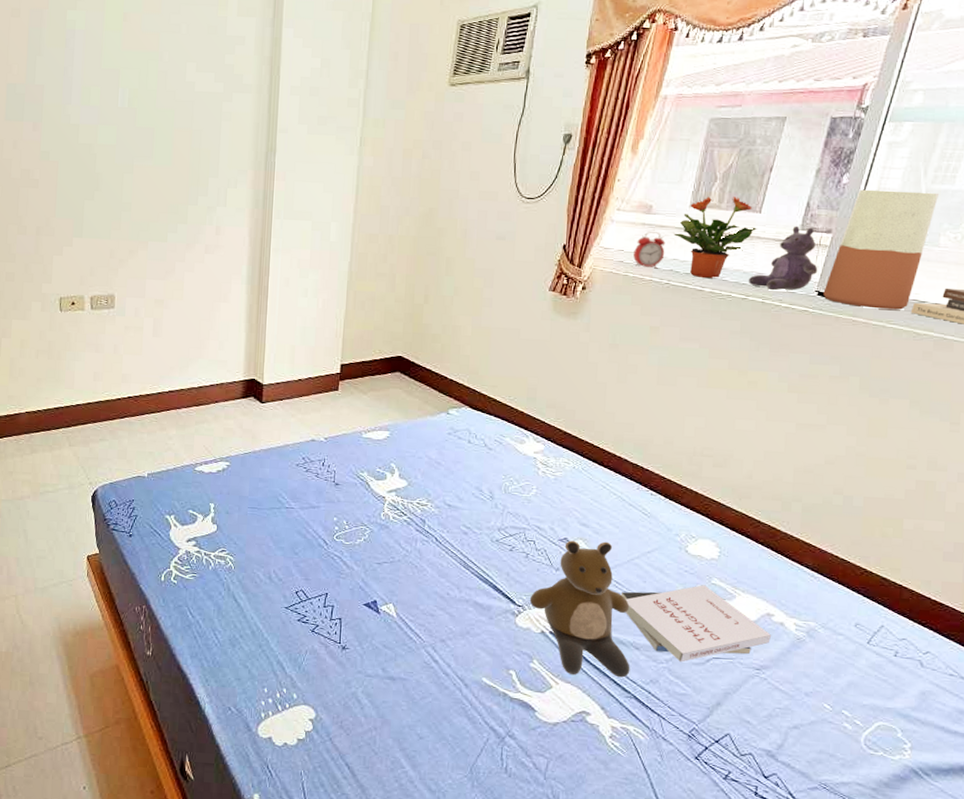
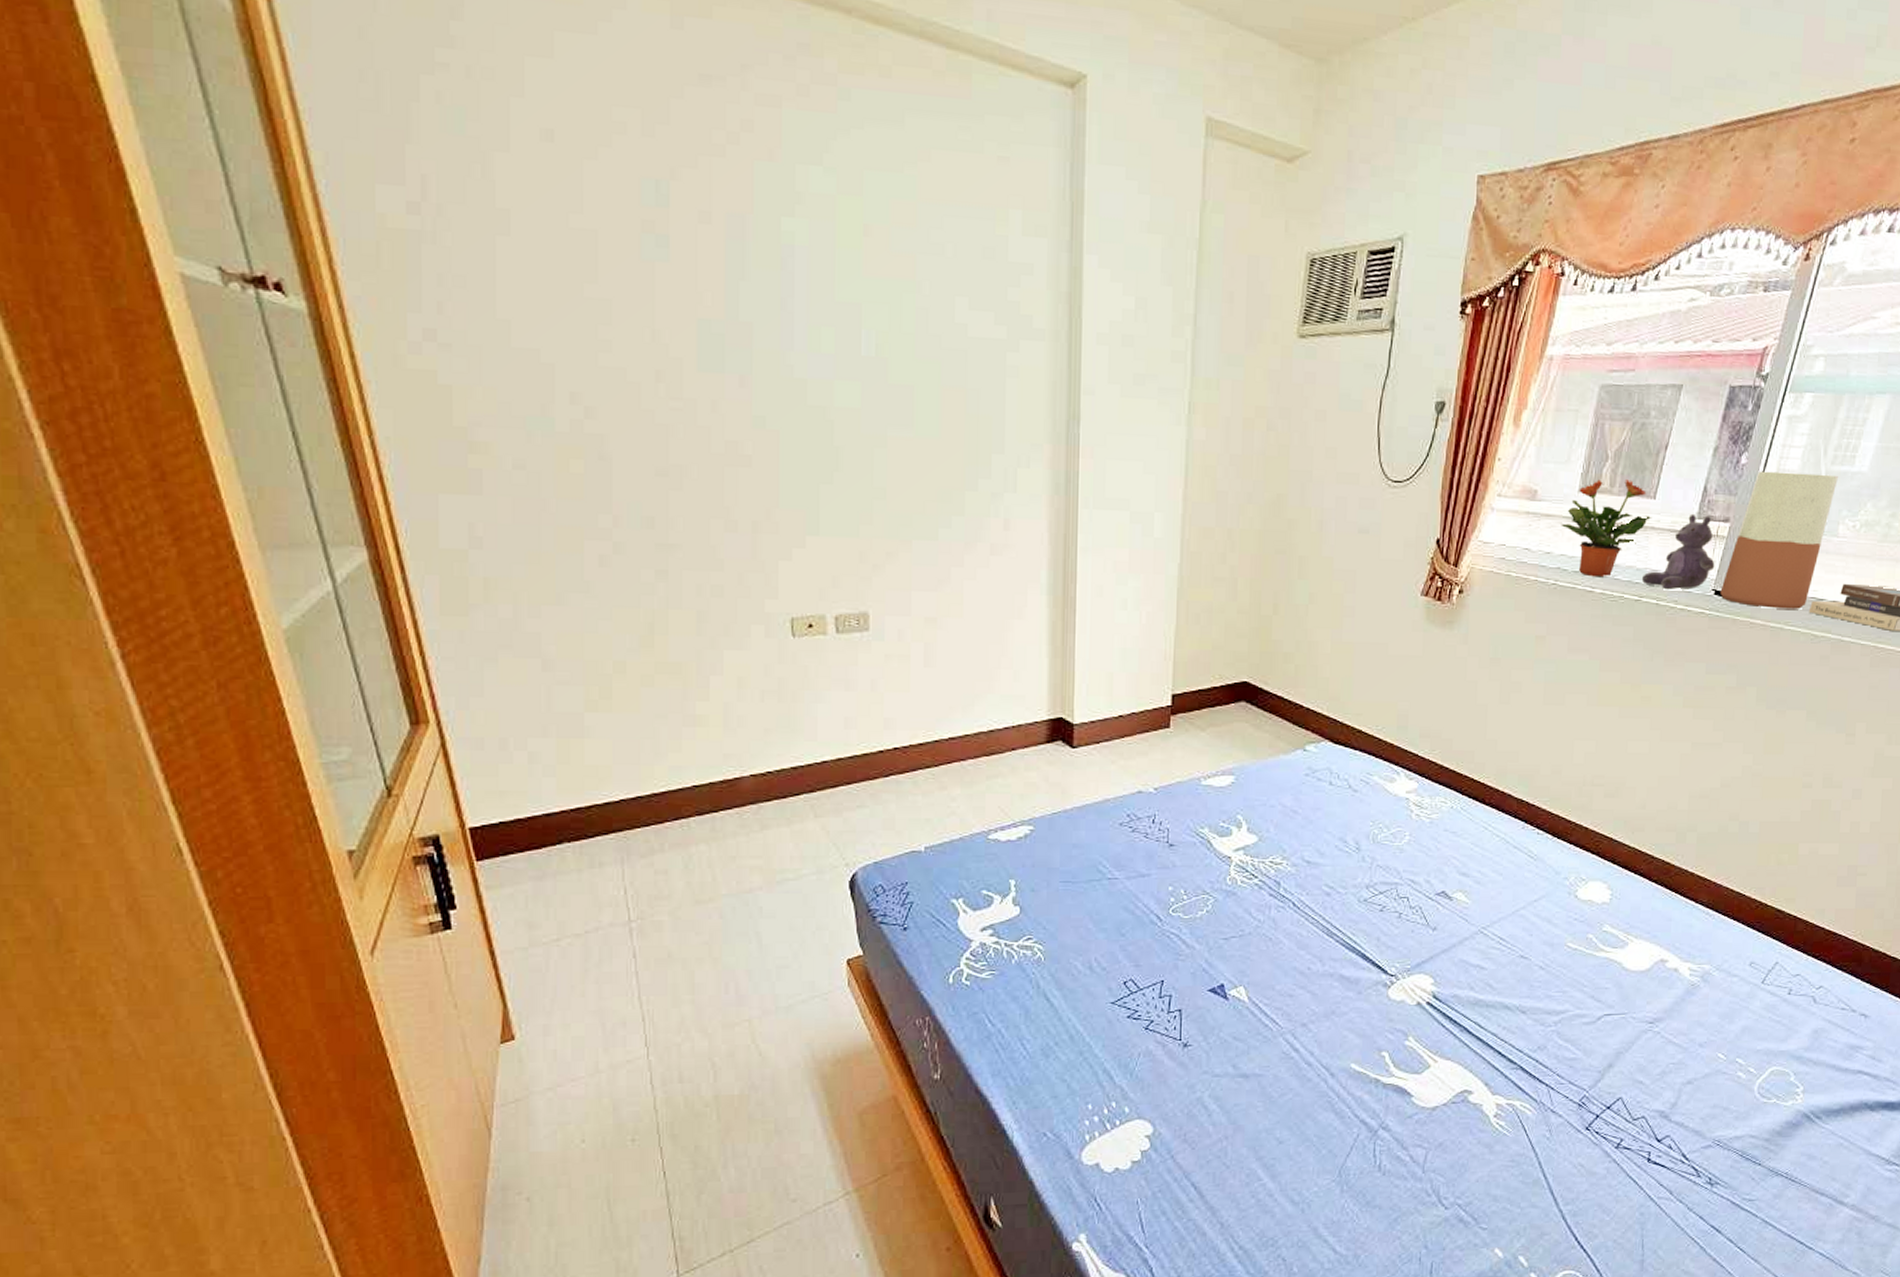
bear: present [529,540,630,678] -> none [1403,892,1516,1050]
books: present [620,585,772,662] -> none [1505,933,1666,1023]
alarm clock: present [633,231,666,268] -> none [1516,521,1552,565]

